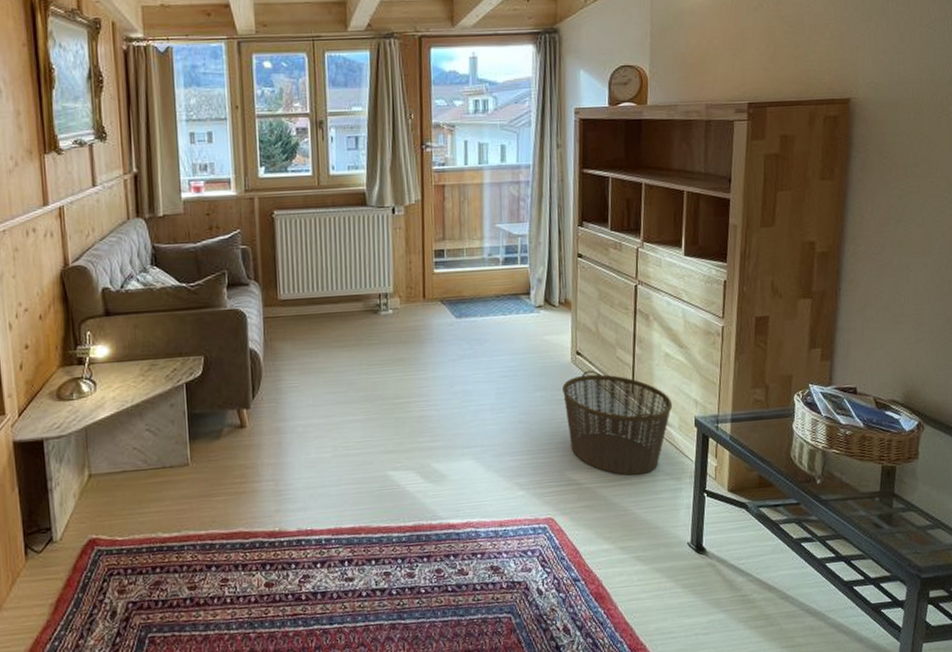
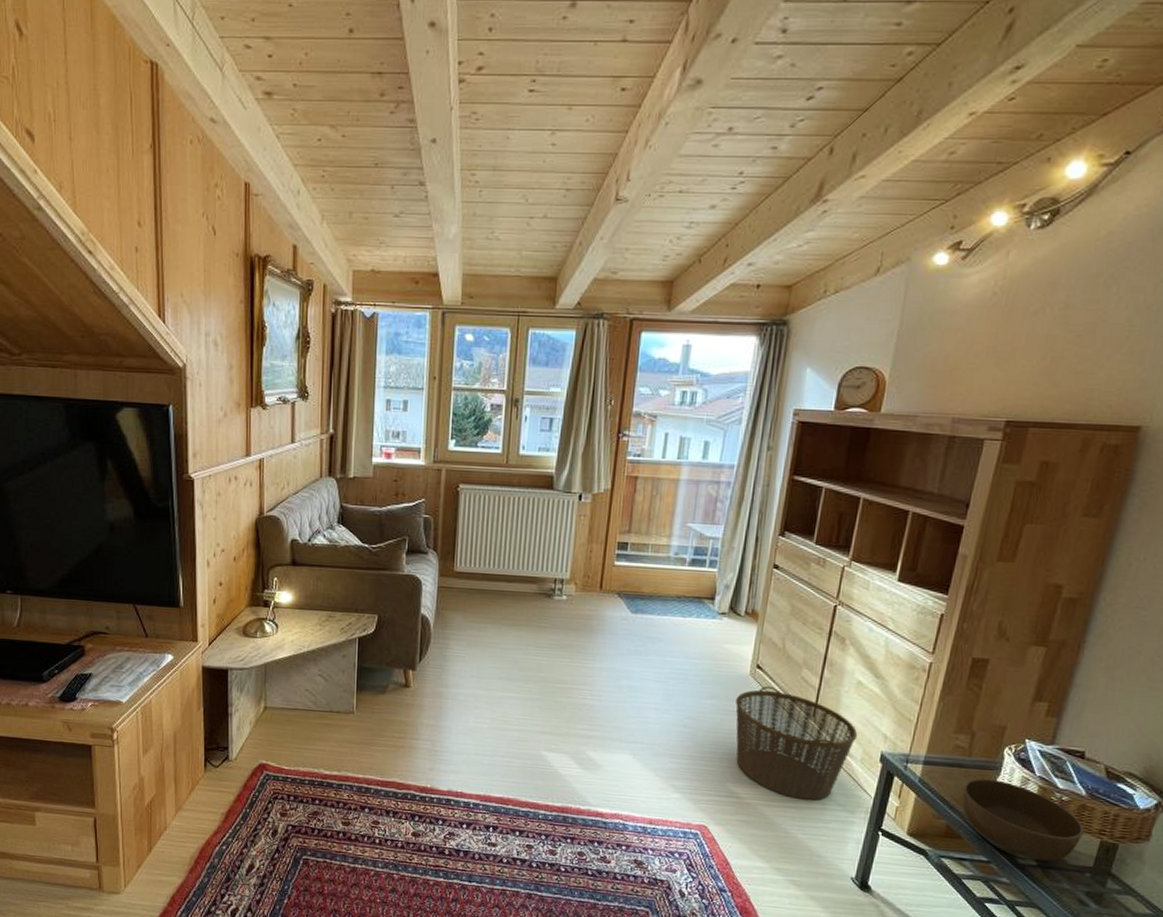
bowl: none [766,425,869,496] -> present [962,778,1085,862]

